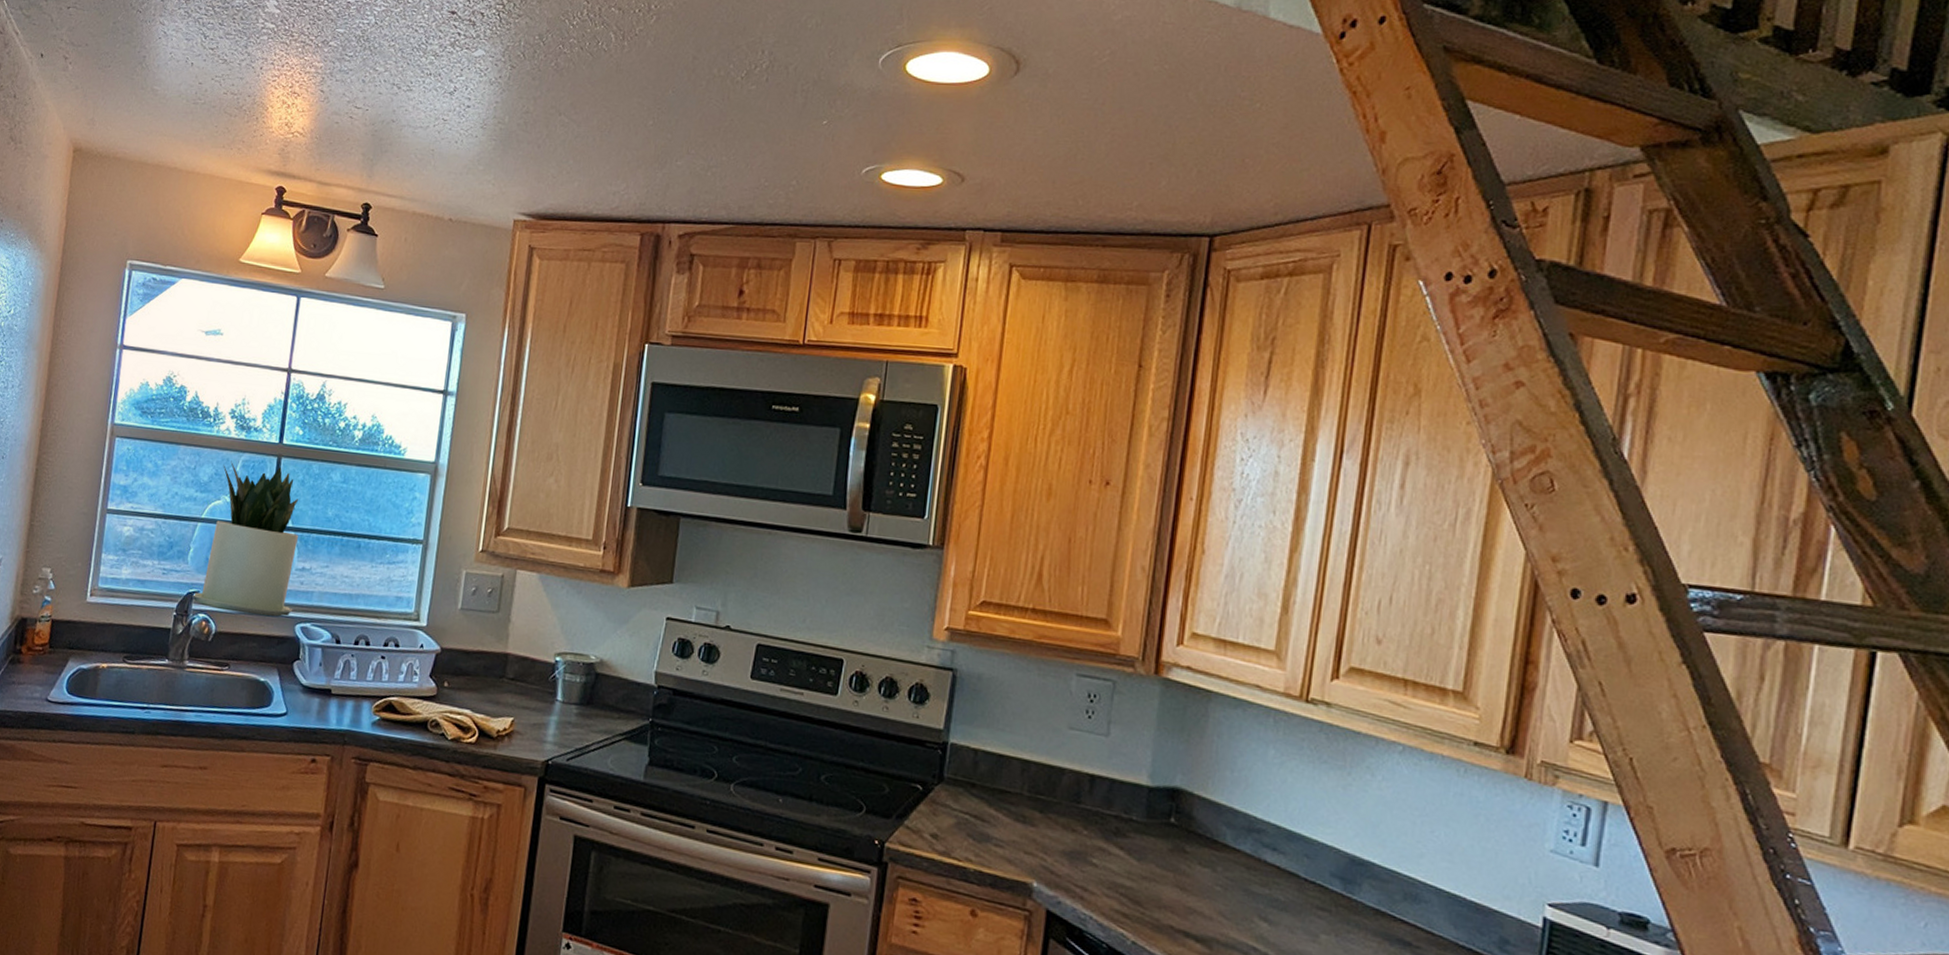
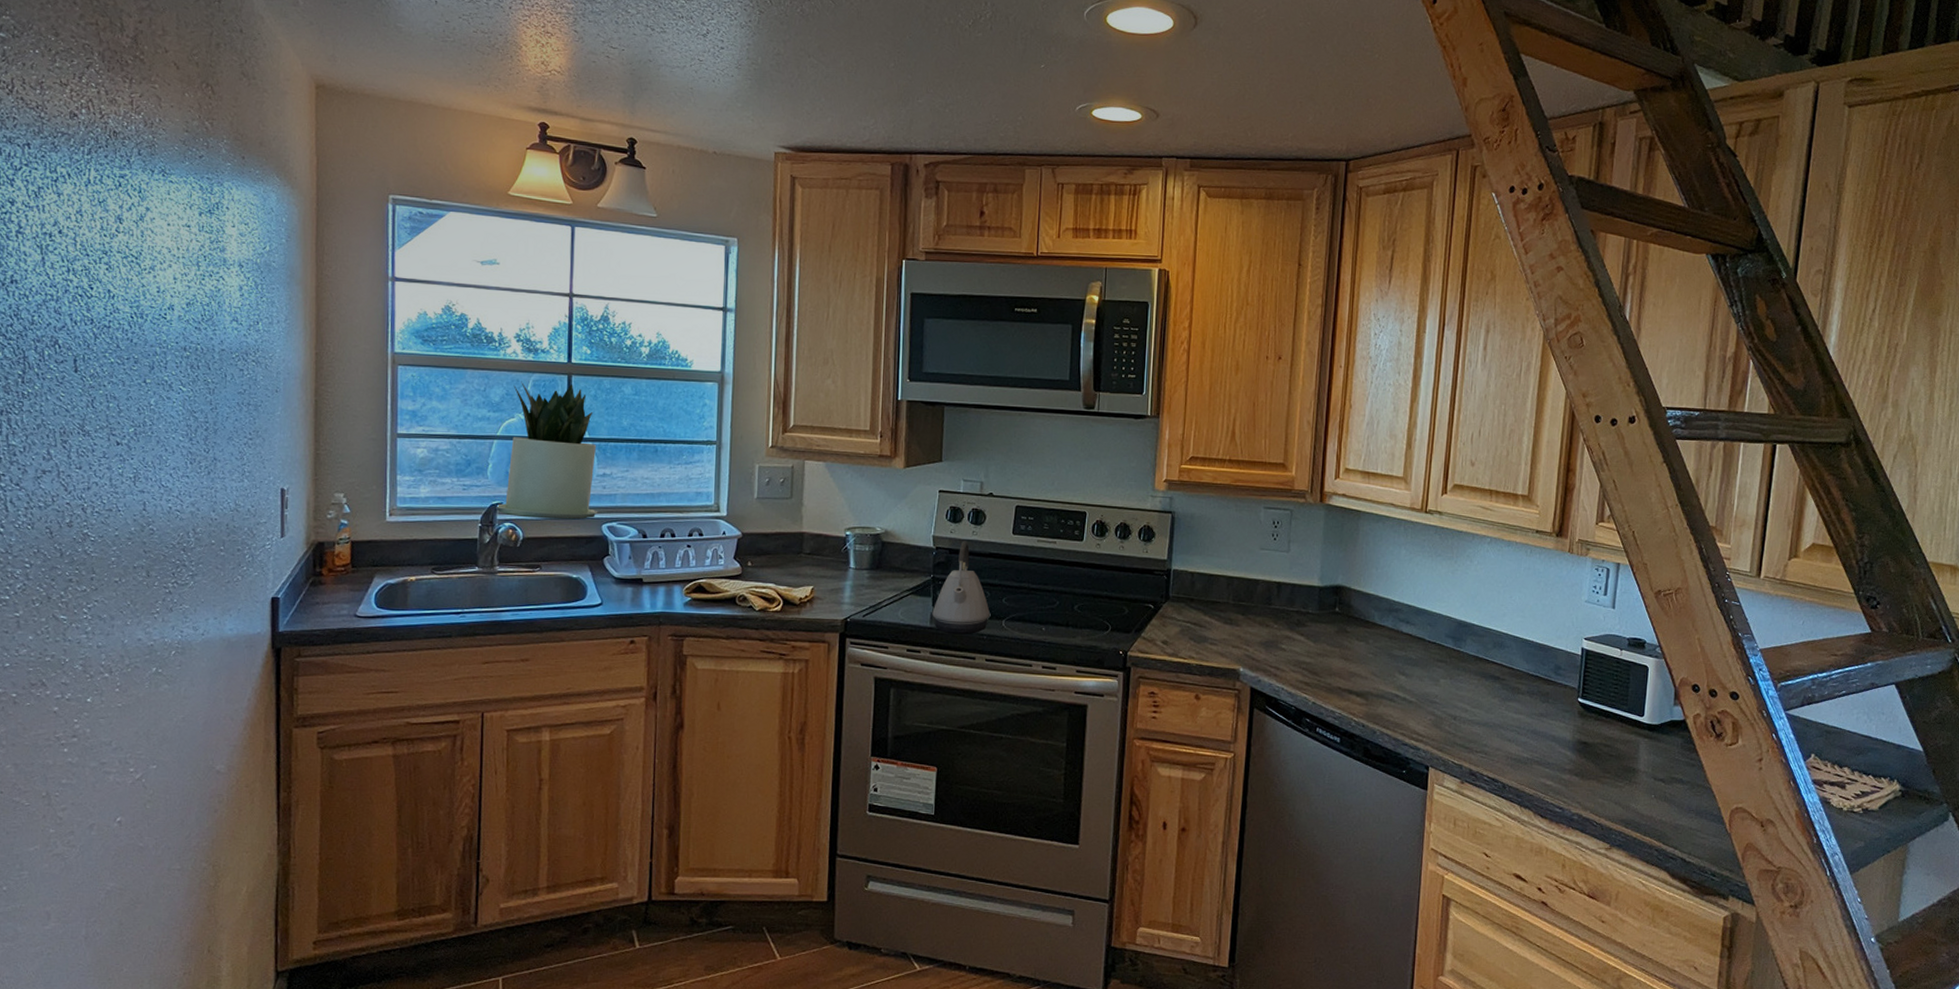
kettle: none [647,681,717,797] -> present [932,540,990,635]

